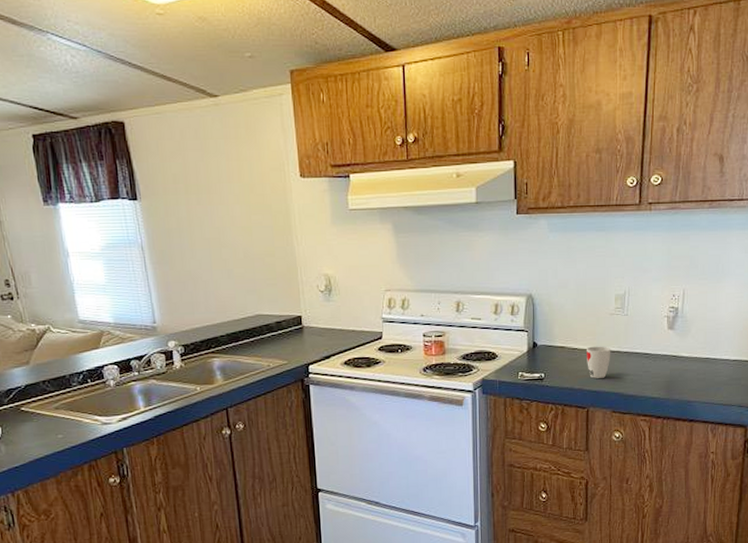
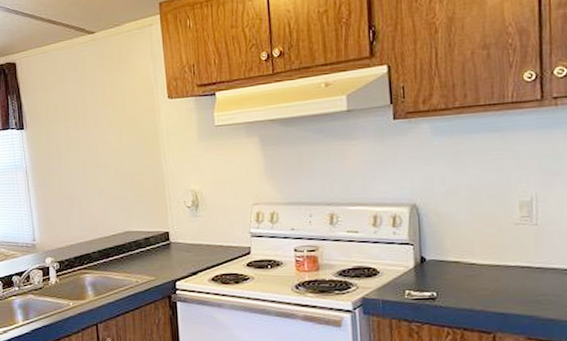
cup: present [587,346,611,378] -> none [487,260,520,298]

